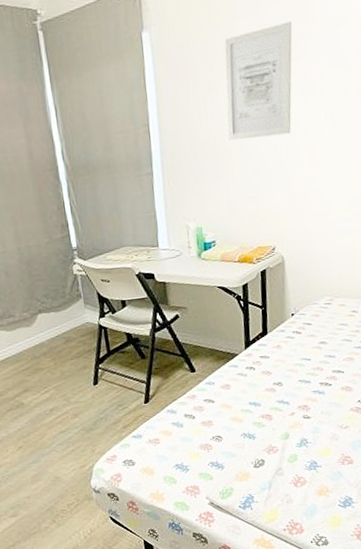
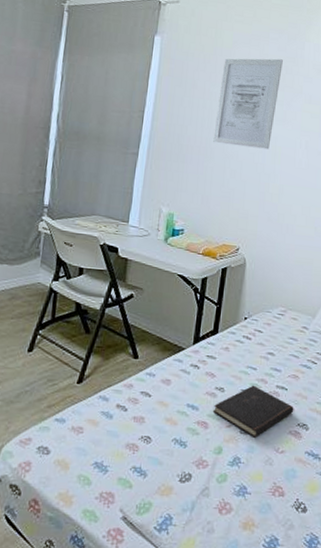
hardcover book: none [275,374,353,420] -> present [214,385,294,438]

